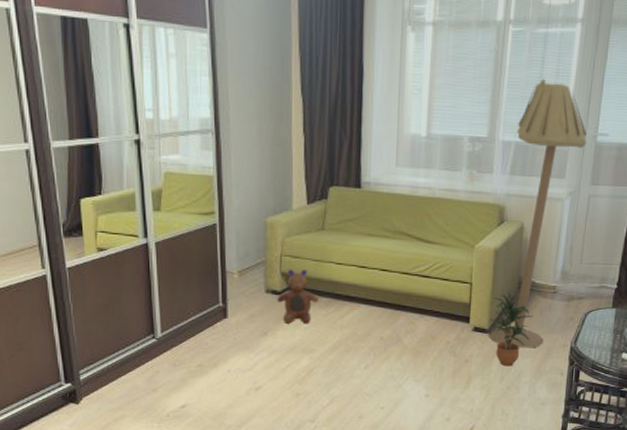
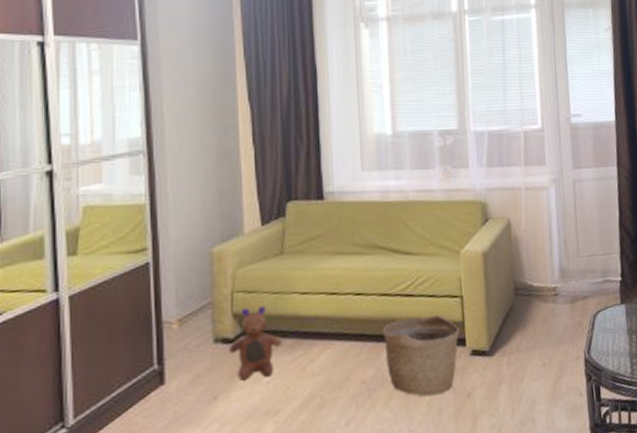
basket: none [400,295,465,357] -> present [382,314,459,397]
floor lamp: present [489,78,587,348] -> none [488,64,561,368]
potted plant: present [490,291,534,367] -> none [489,300,538,395]

